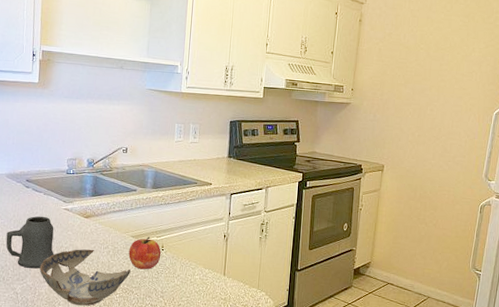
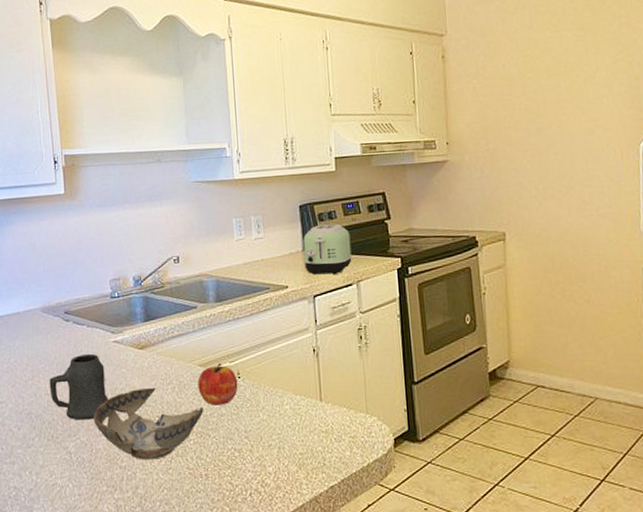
toaster: none [227,138,267,180] -> present [303,224,352,275]

